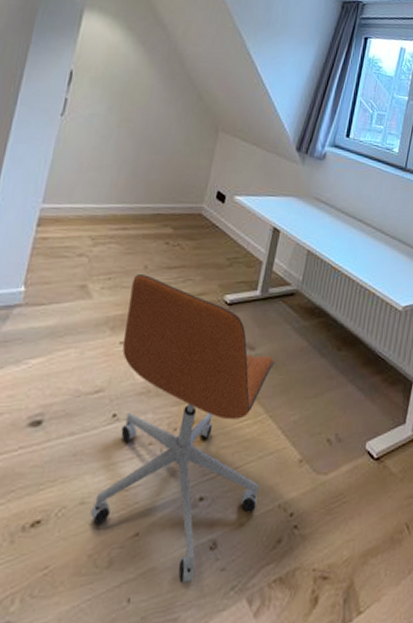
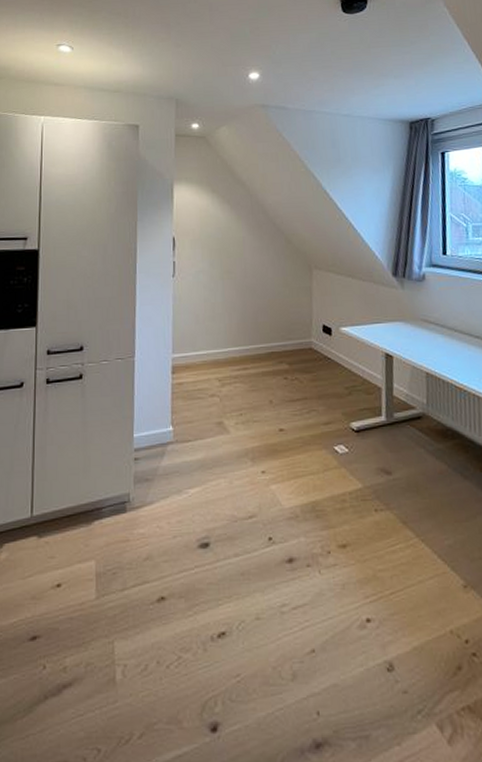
office chair: present [90,274,276,584] -> none [261,409,428,702]

